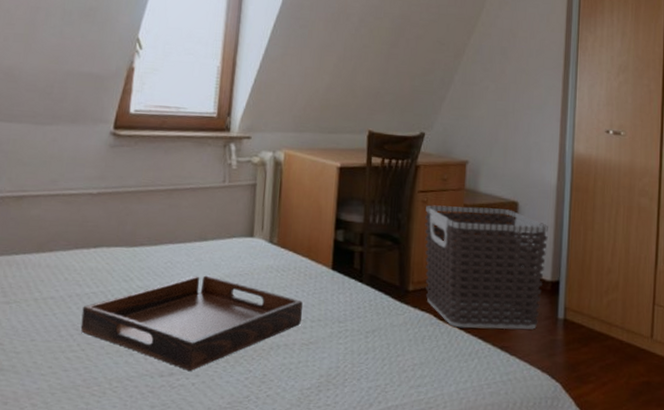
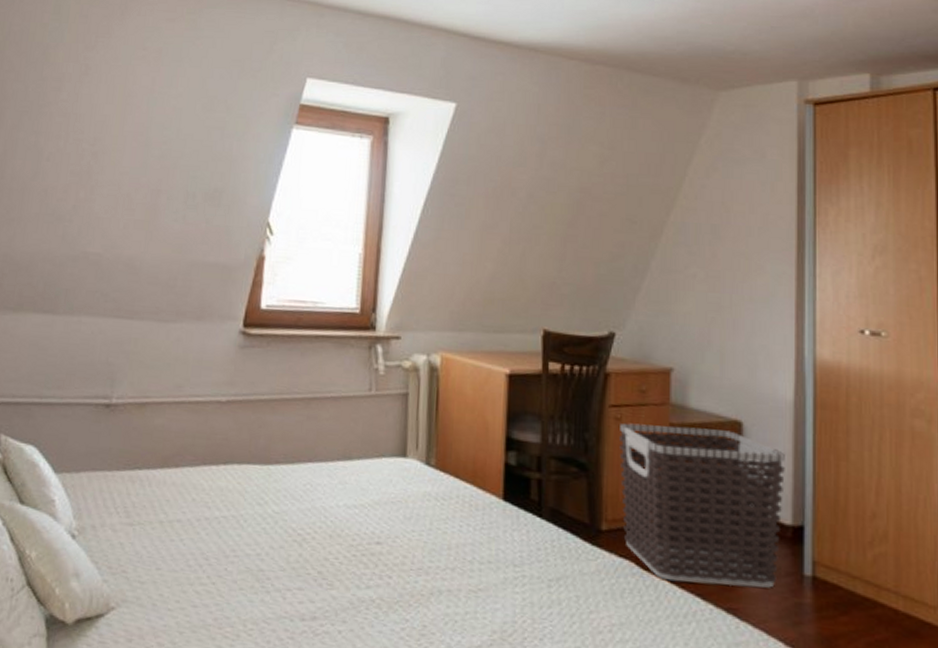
serving tray: present [80,275,303,371] -> none [210,501,468,616]

